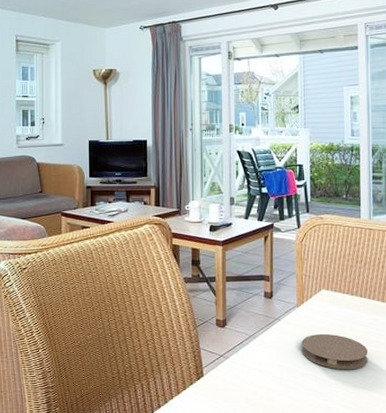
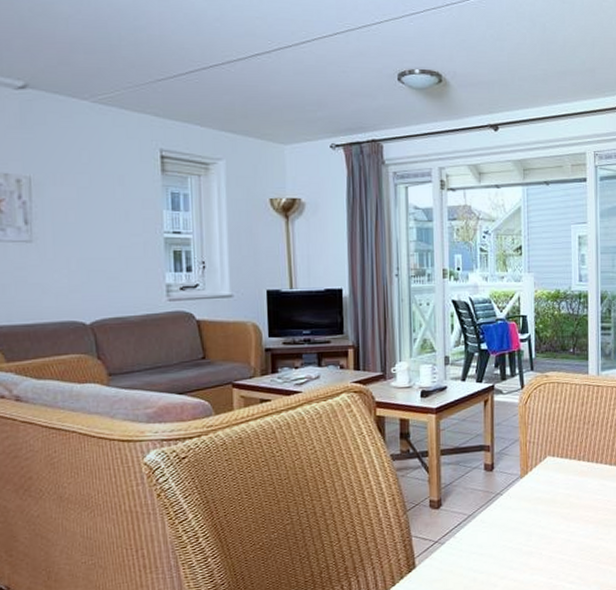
coaster: present [301,333,368,370] -> none [525,504,595,543]

